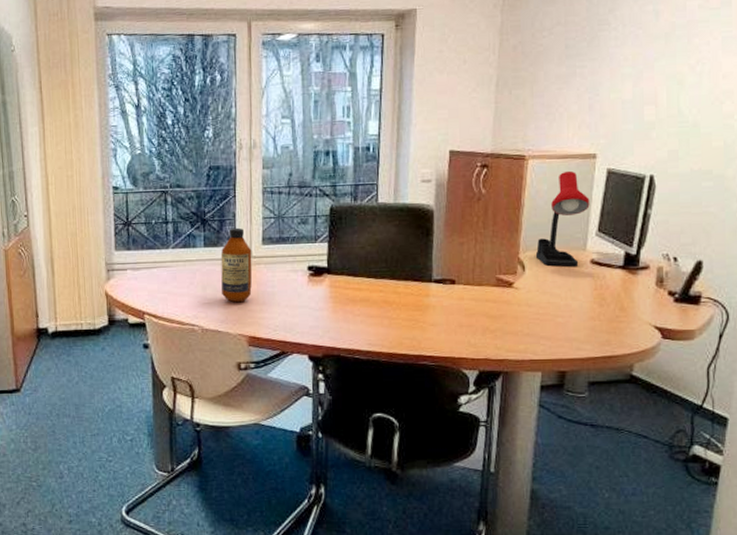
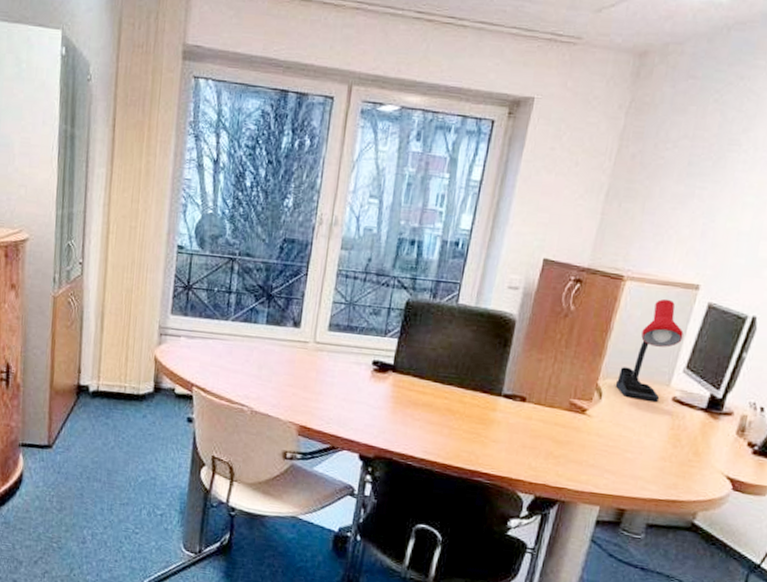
bottle: present [220,227,252,303] -> none [278,308,316,389]

